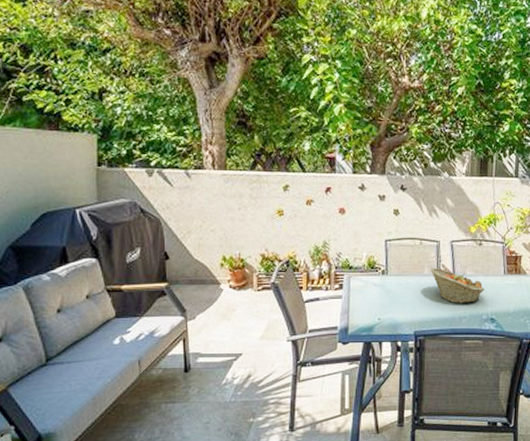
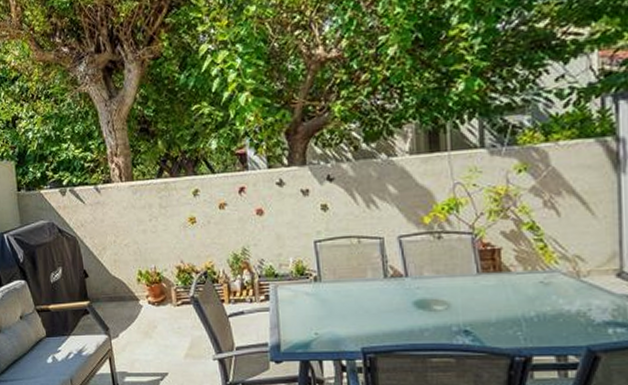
fruit basket: present [430,267,485,304] -> none [375,269,452,313]

